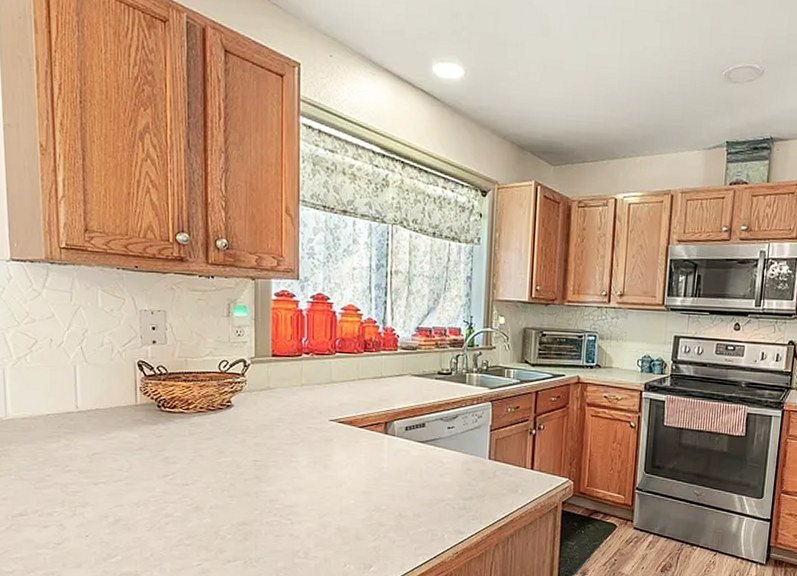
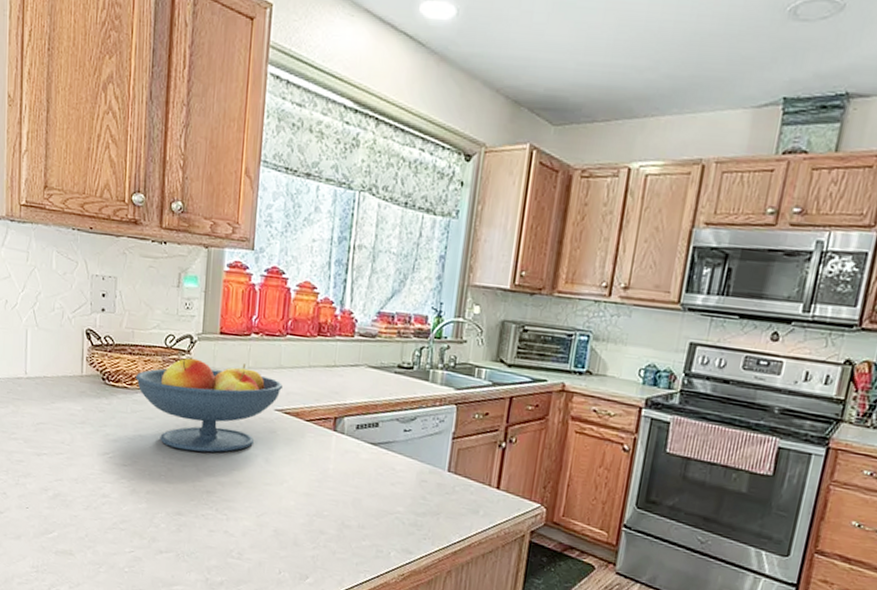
fruit bowl: none [191,380,335,465] -> present [135,358,282,453]

